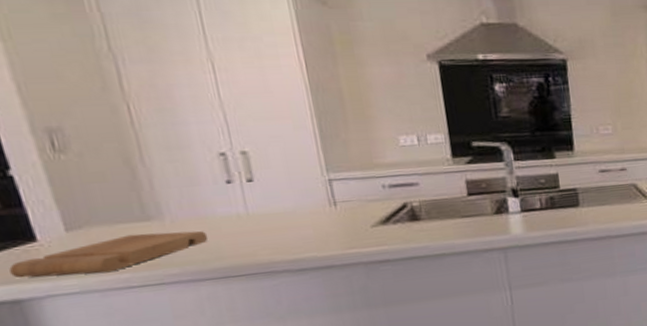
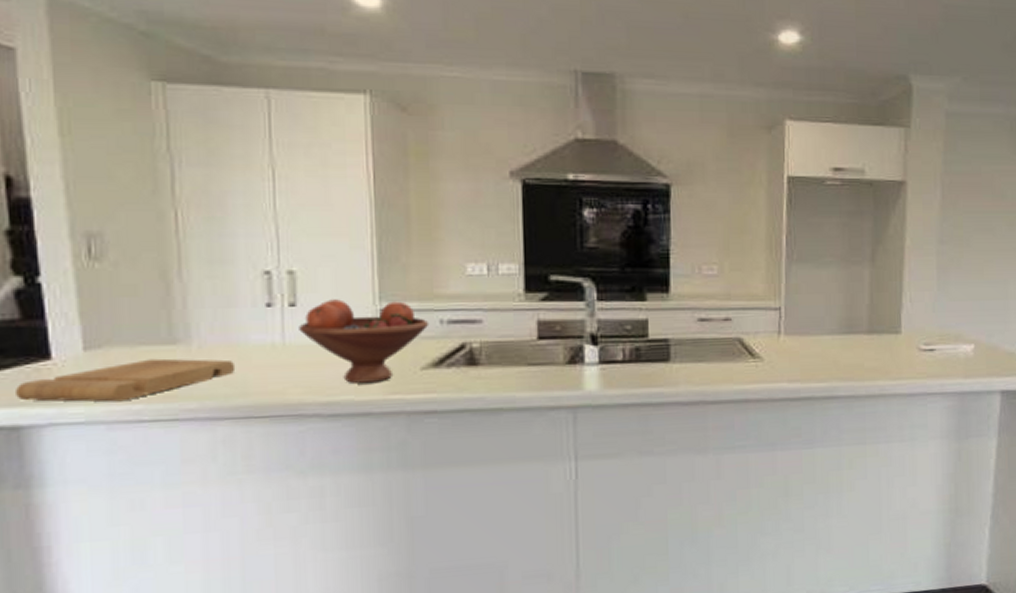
fruit bowl: none [258,171,374,243] -> present [299,299,430,383]

